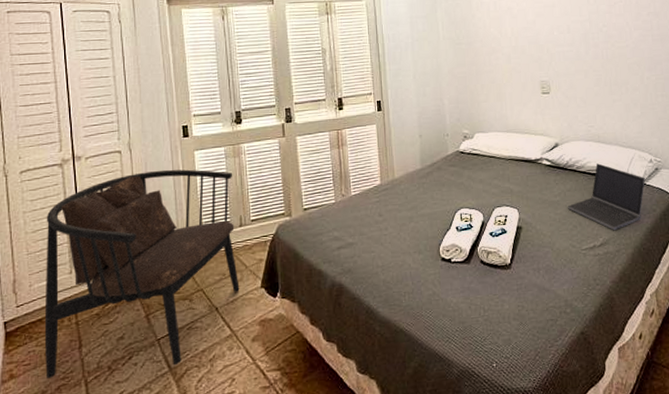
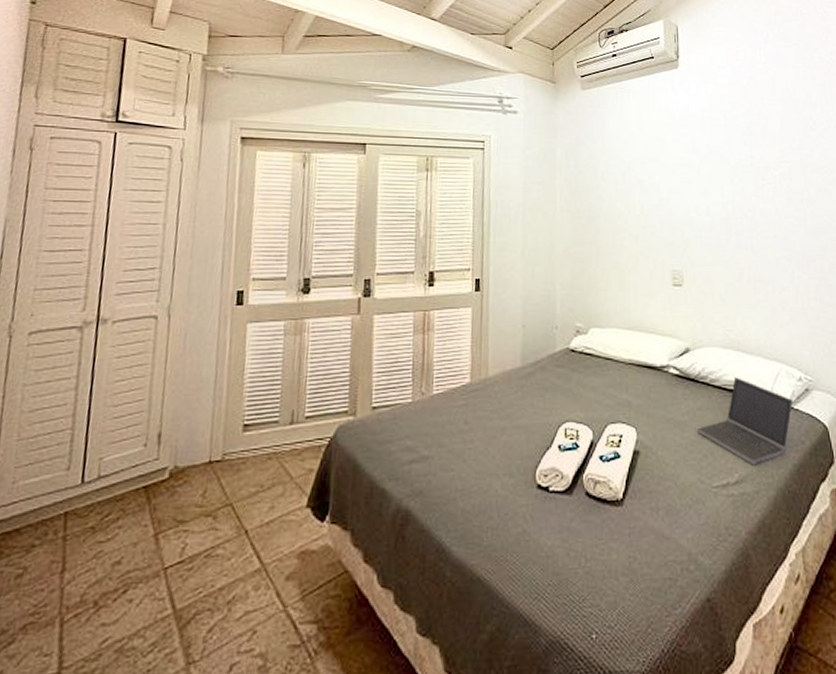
armchair: present [44,169,240,379] -> none [10,344,291,613]

